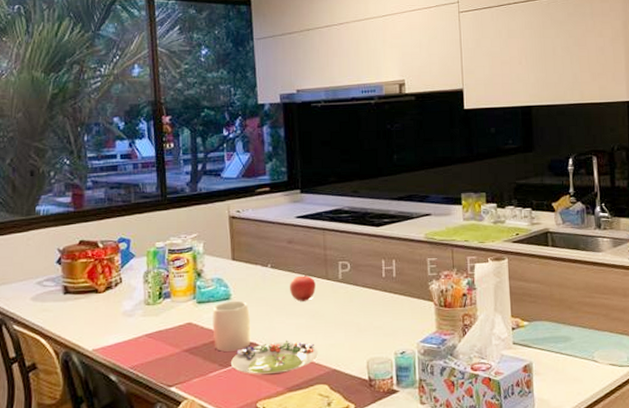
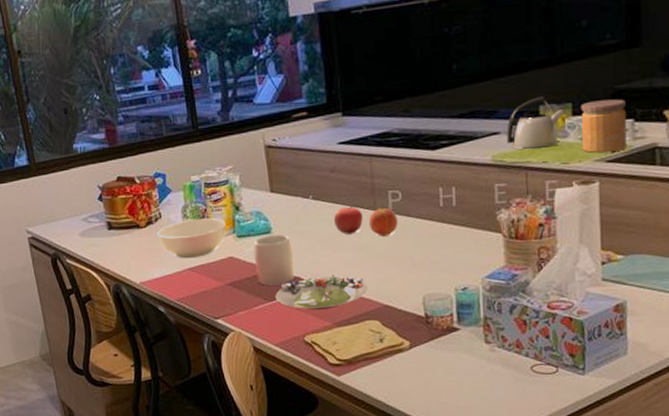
bowl: none [115,284,187,325] -> present [157,218,227,259]
fruit: none [320,274,347,304] -> present [368,204,399,237]
kettle: none [436,186,481,230] -> present [507,96,565,151]
jar: none [492,191,527,235] -> present [580,99,626,154]

